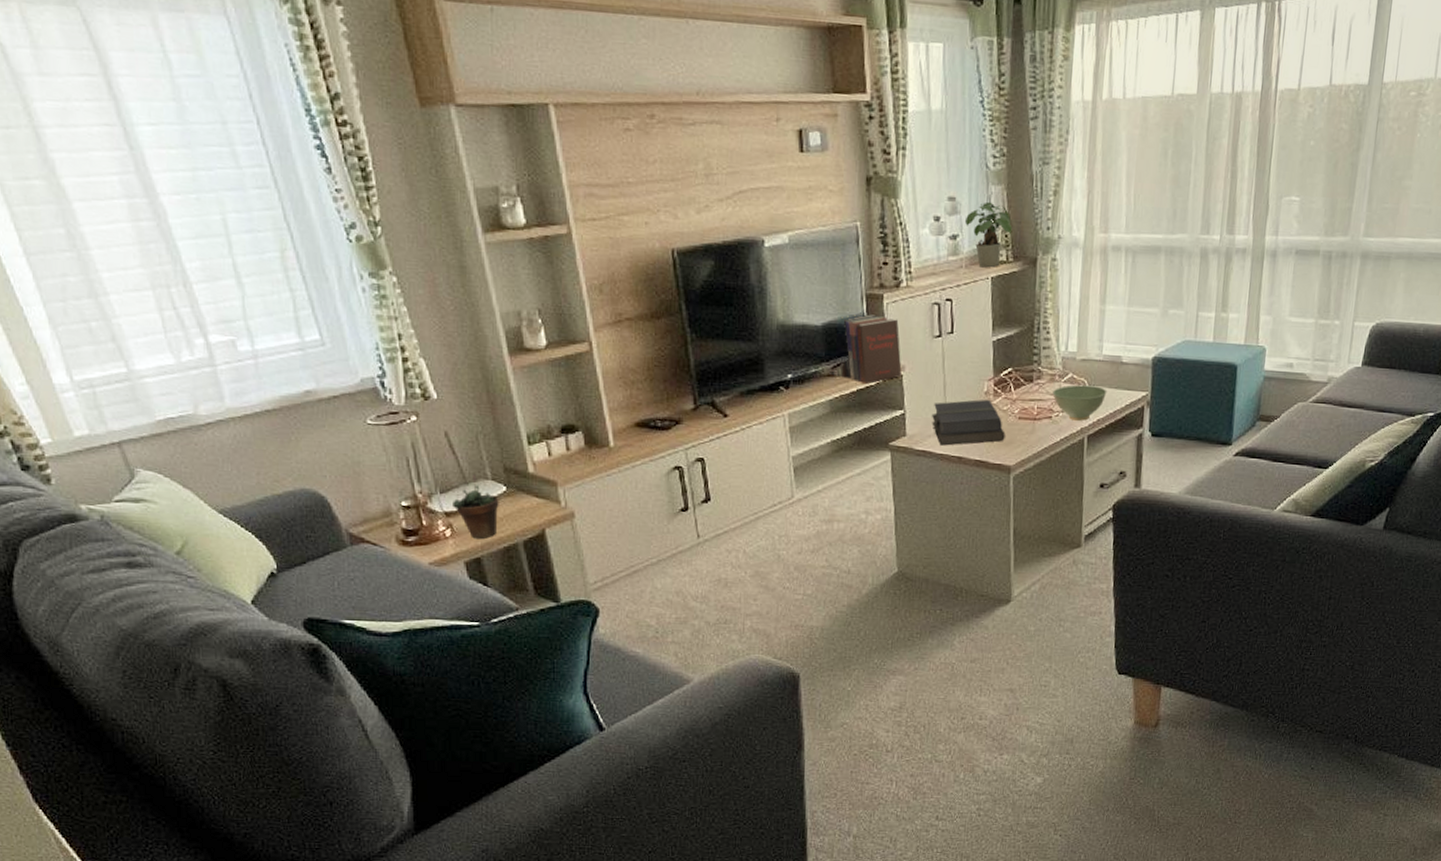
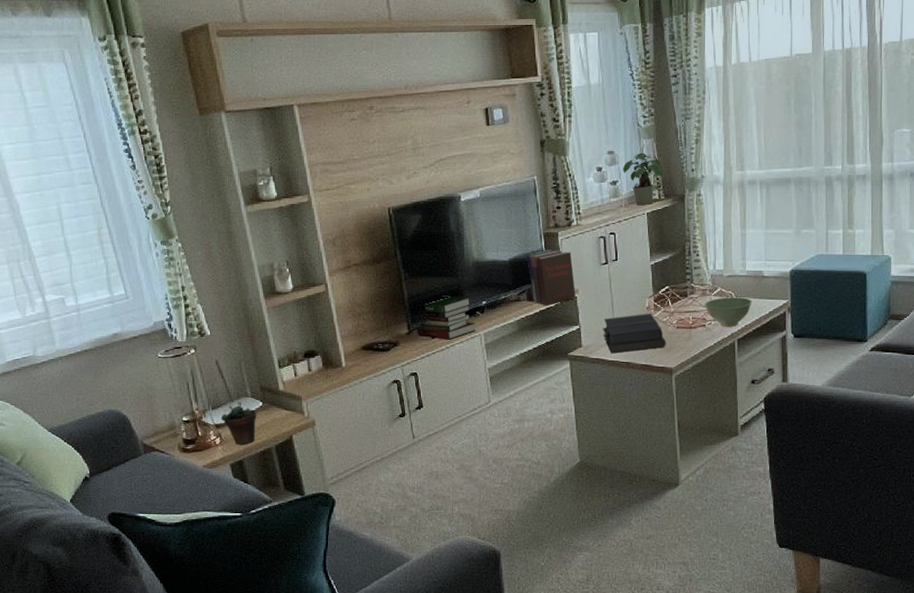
books: none [705,364,779,420] -> present [417,296,476,340]

